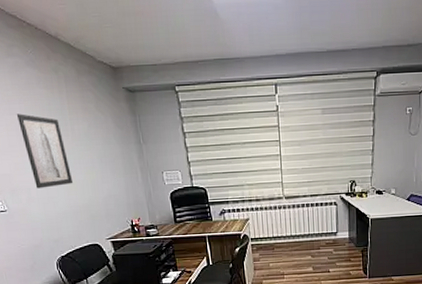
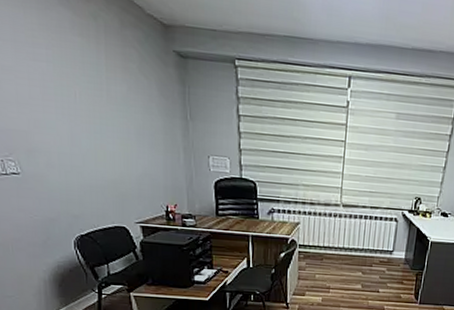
wall art: present [16,114,74,189] -> none [41,61,103,155]

